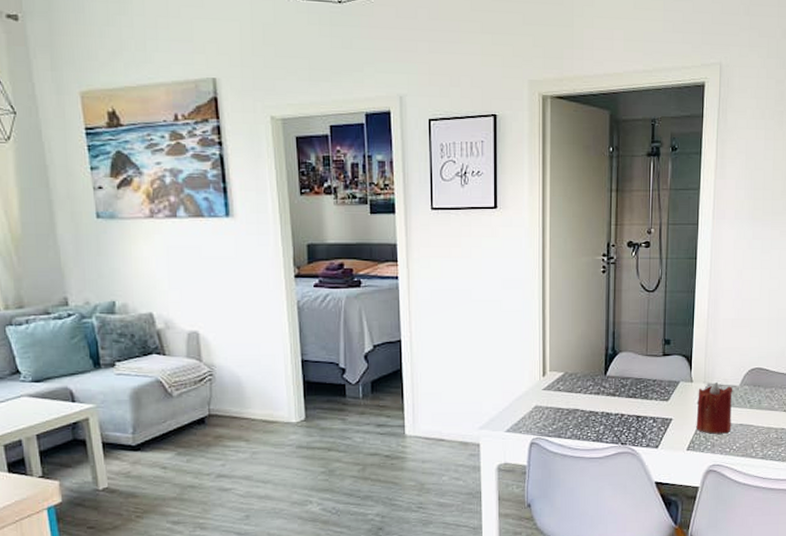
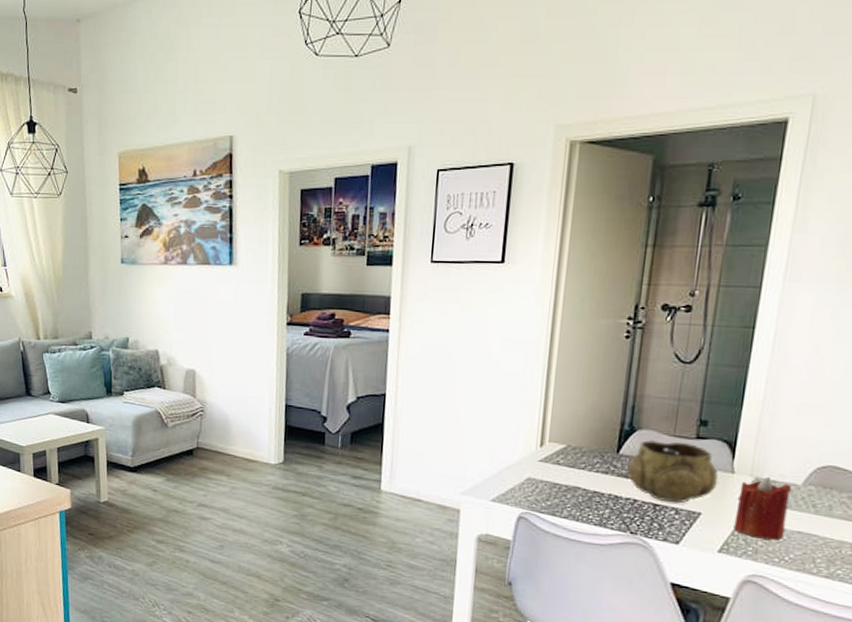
decorative bowl: none [614,360,682,413] -> present [627,439,719,504]

